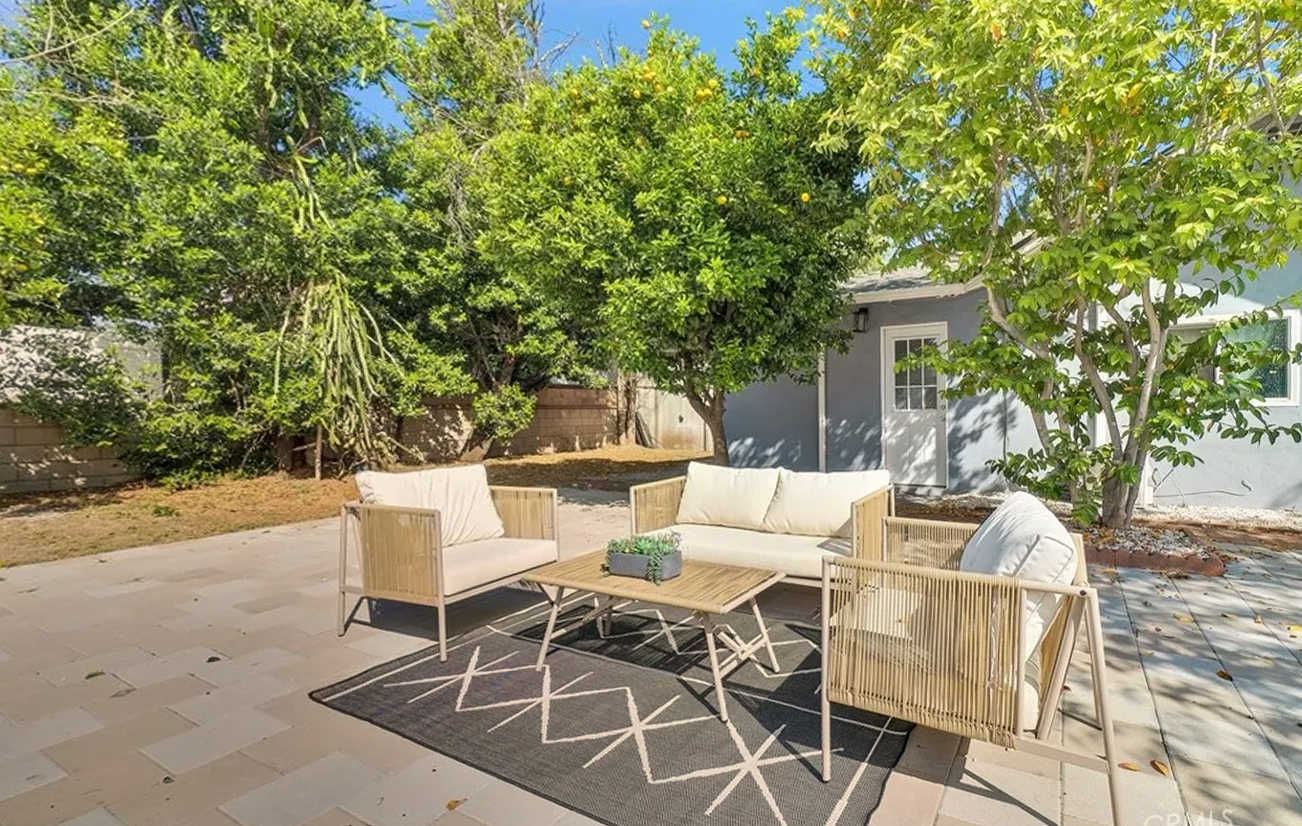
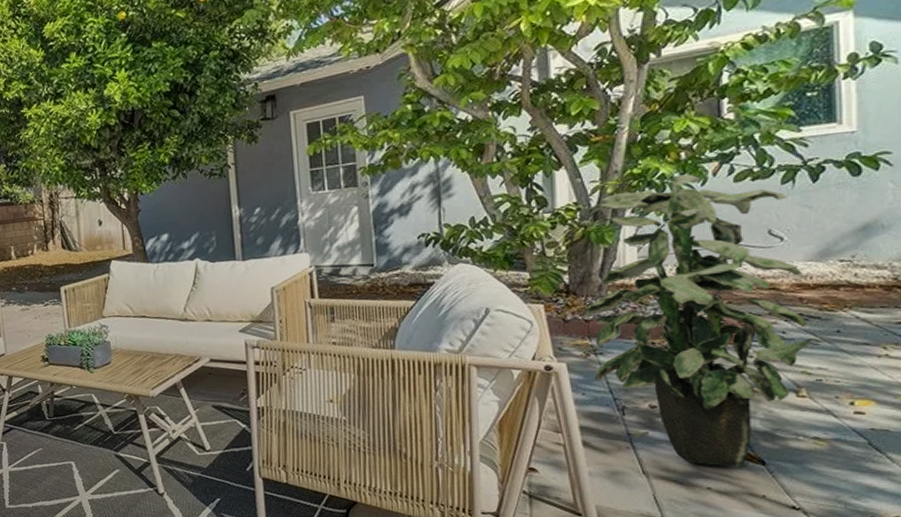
indoor plant: none [1112,427,1265,683] -> present [584,174,811,467]

